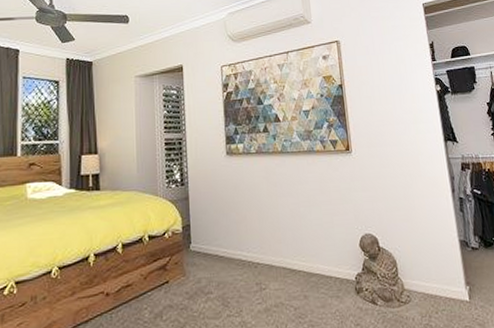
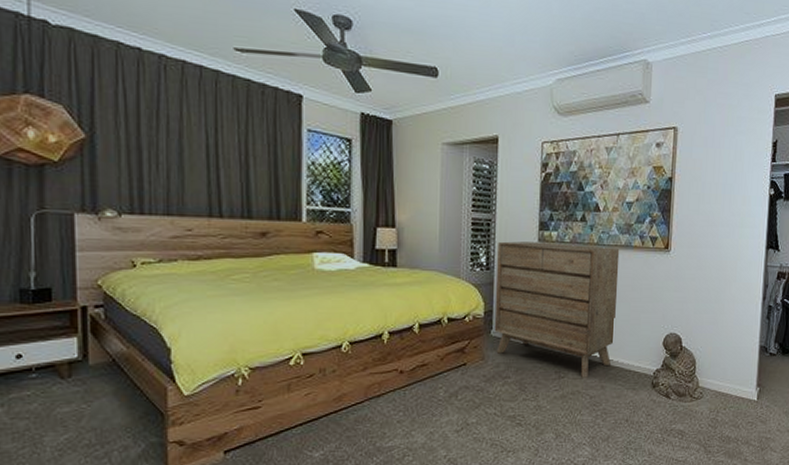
dresser: none [190,154,310,288] -> present [494,241,620,378]

